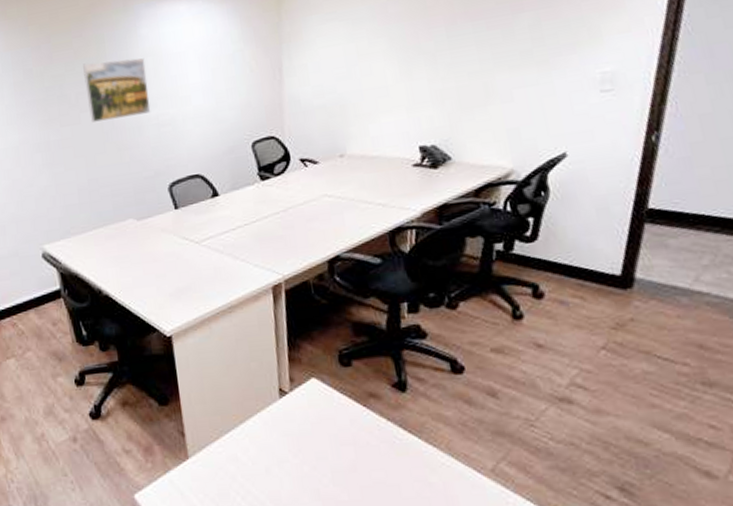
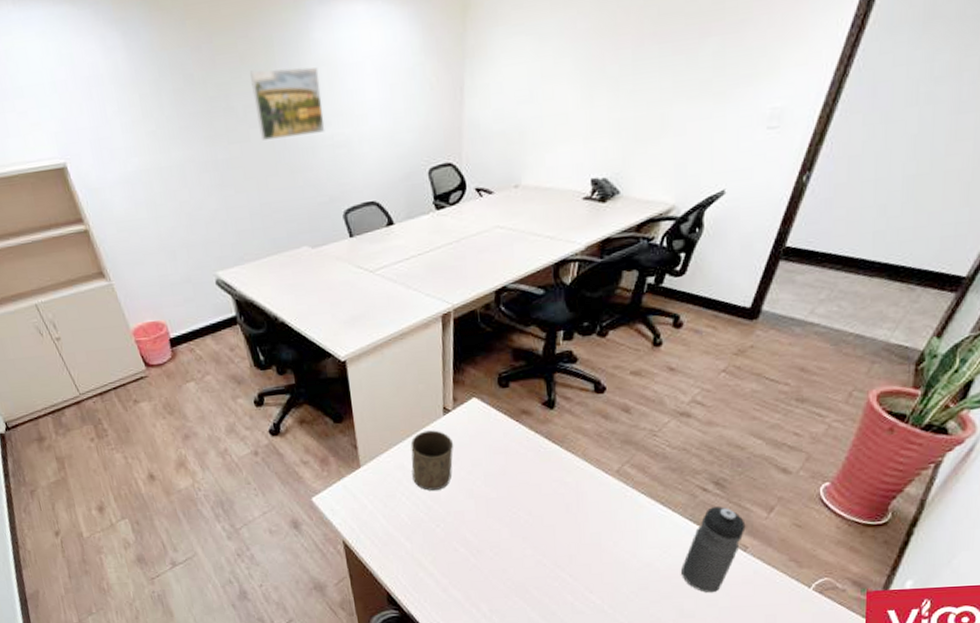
cup: none [244,415,294,489] -> present [410,430,454,491]

